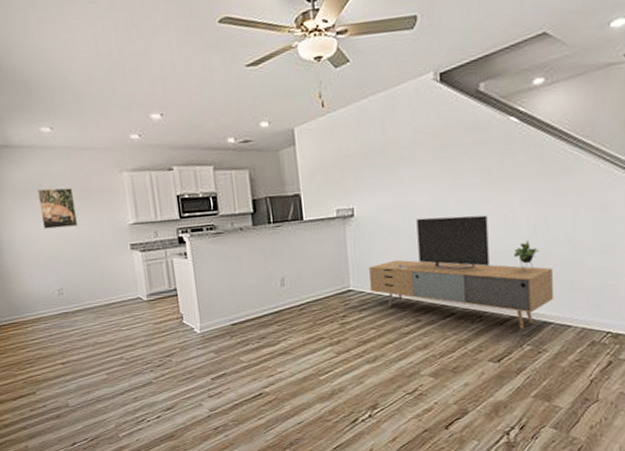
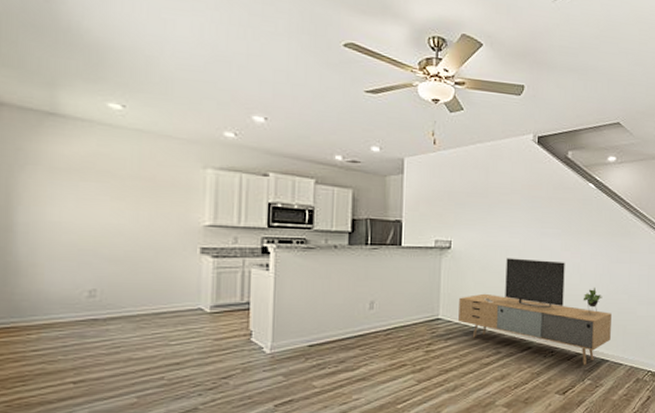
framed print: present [37,188,77,229] -> none [84,171,137,219]

